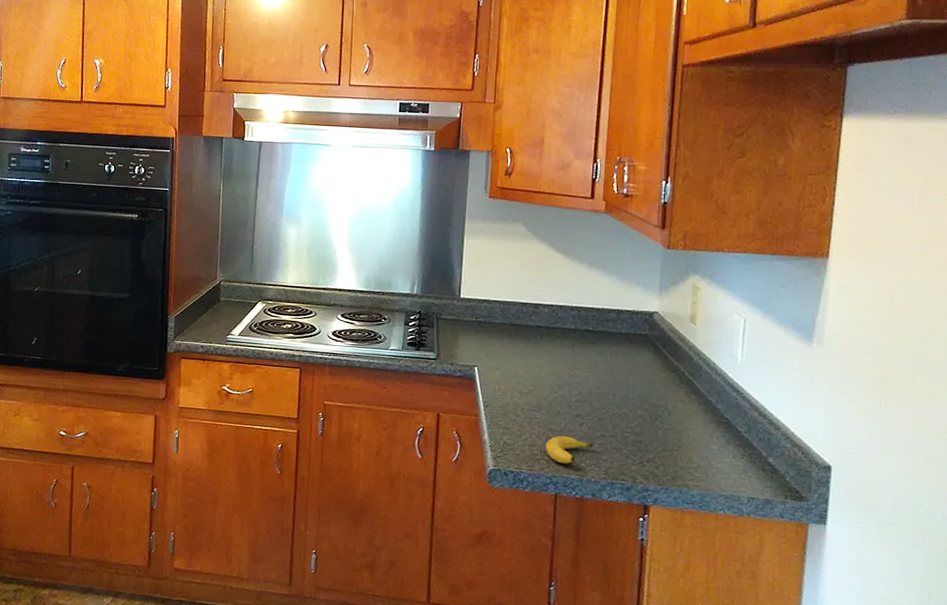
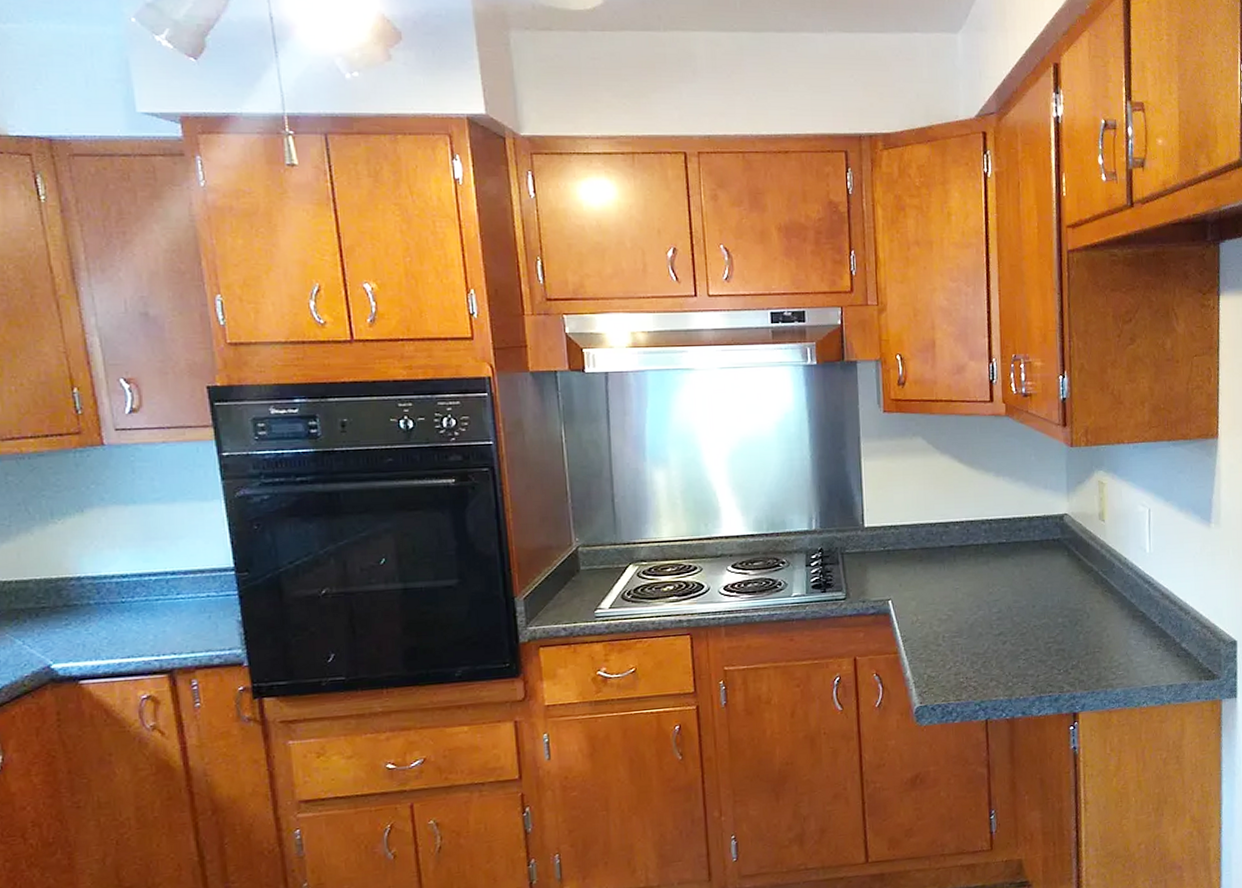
fruit: present [545,435,594,464] -> none [970,657,1019,687]

